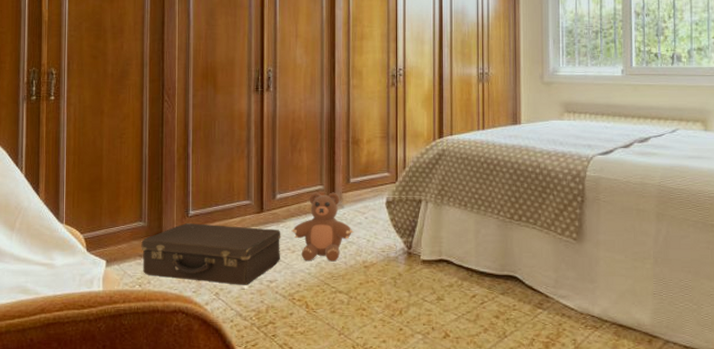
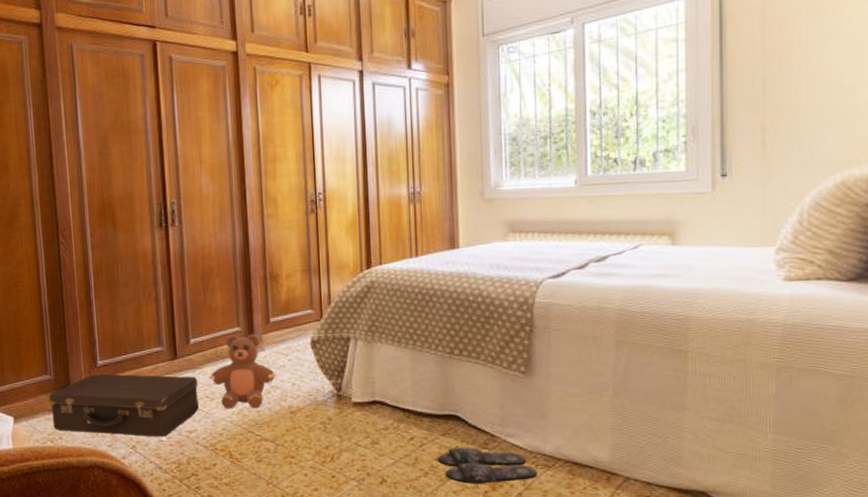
slippers: none [497,305,586,341] -> present [438,446,537,484]

